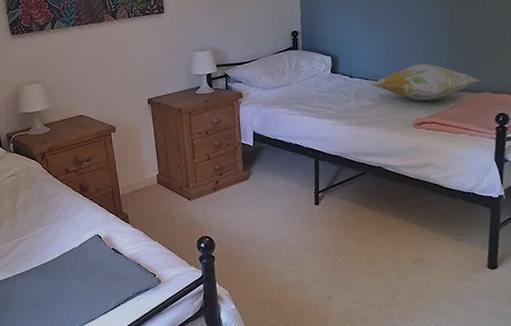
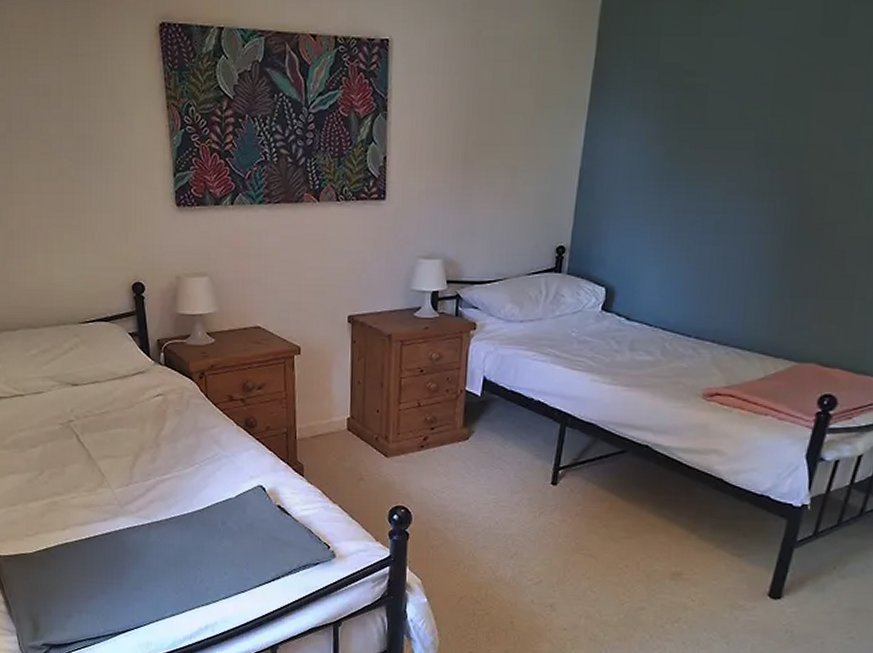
decorative pillow: present [371,63,480,102] -> none [655,312,808,366]

